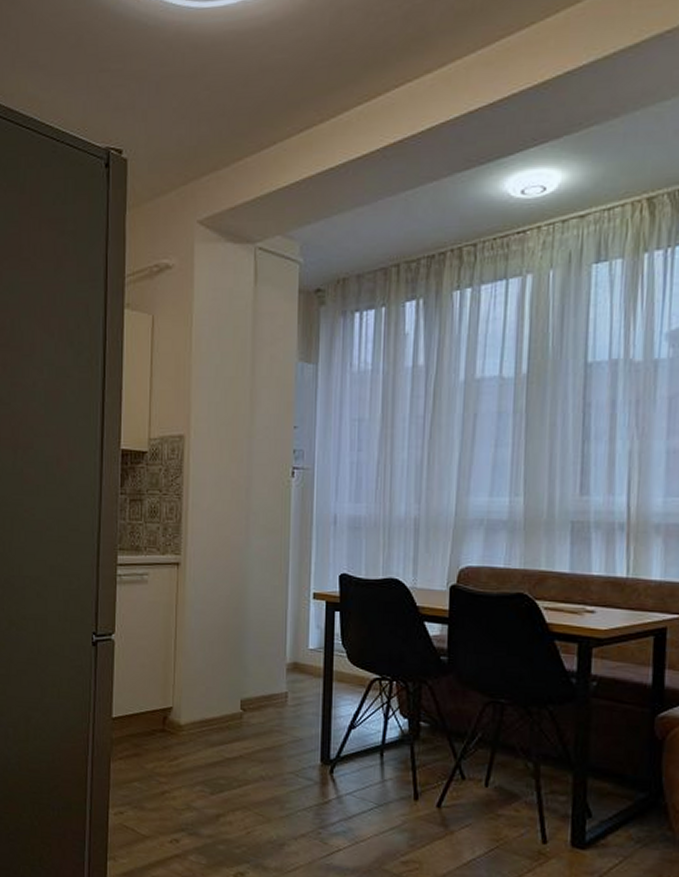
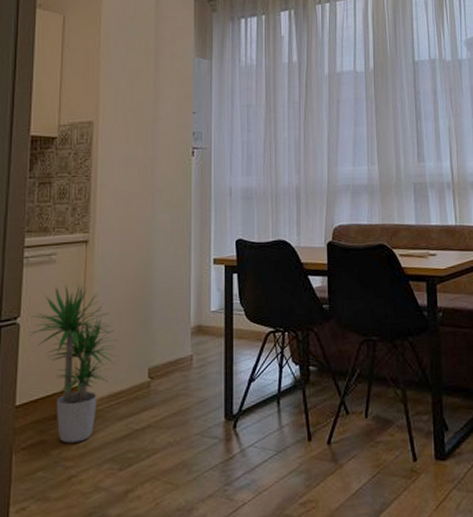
potted plant: none [123,606,213,761] -> present [28,284,121,443]

